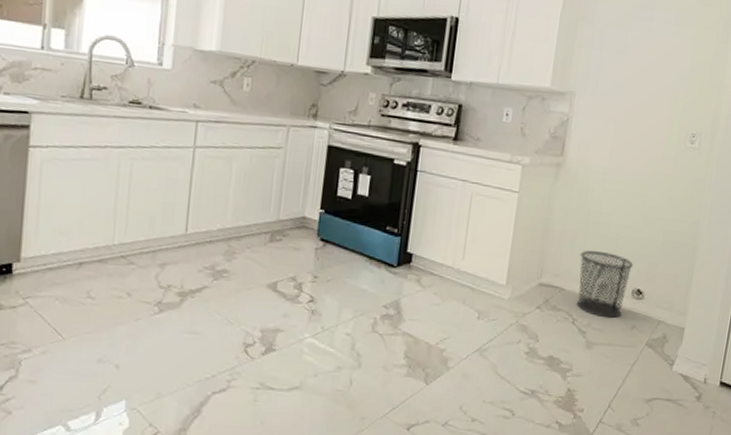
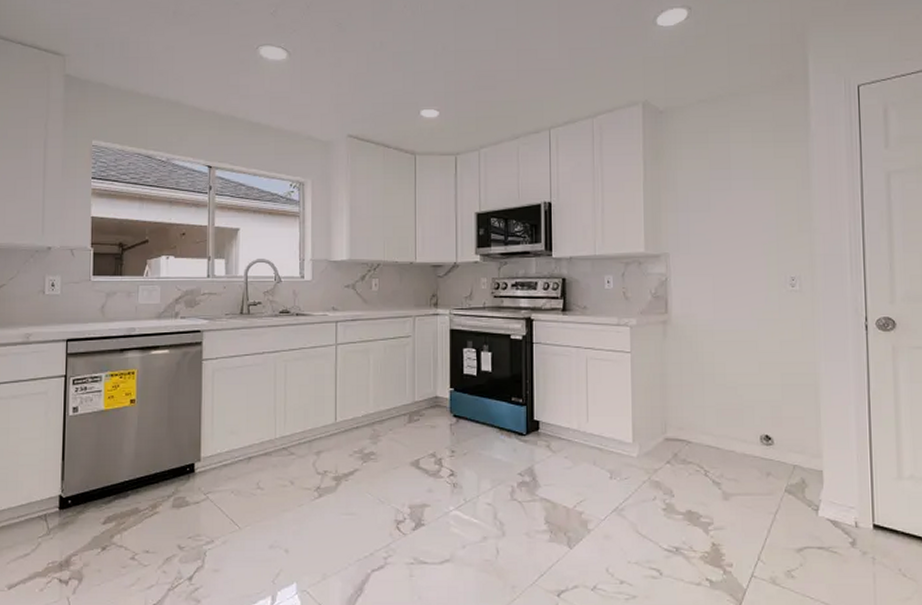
waste bin: present [577,250,634,319] -> none [701,401,757,467]

